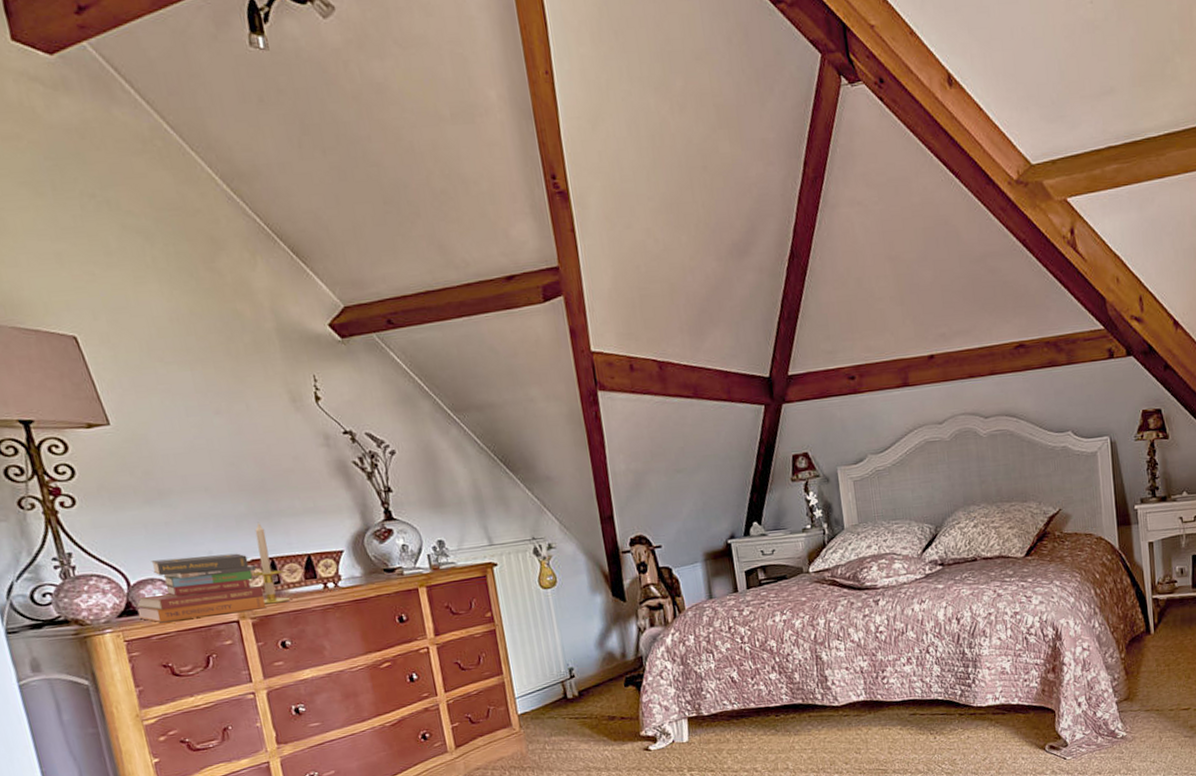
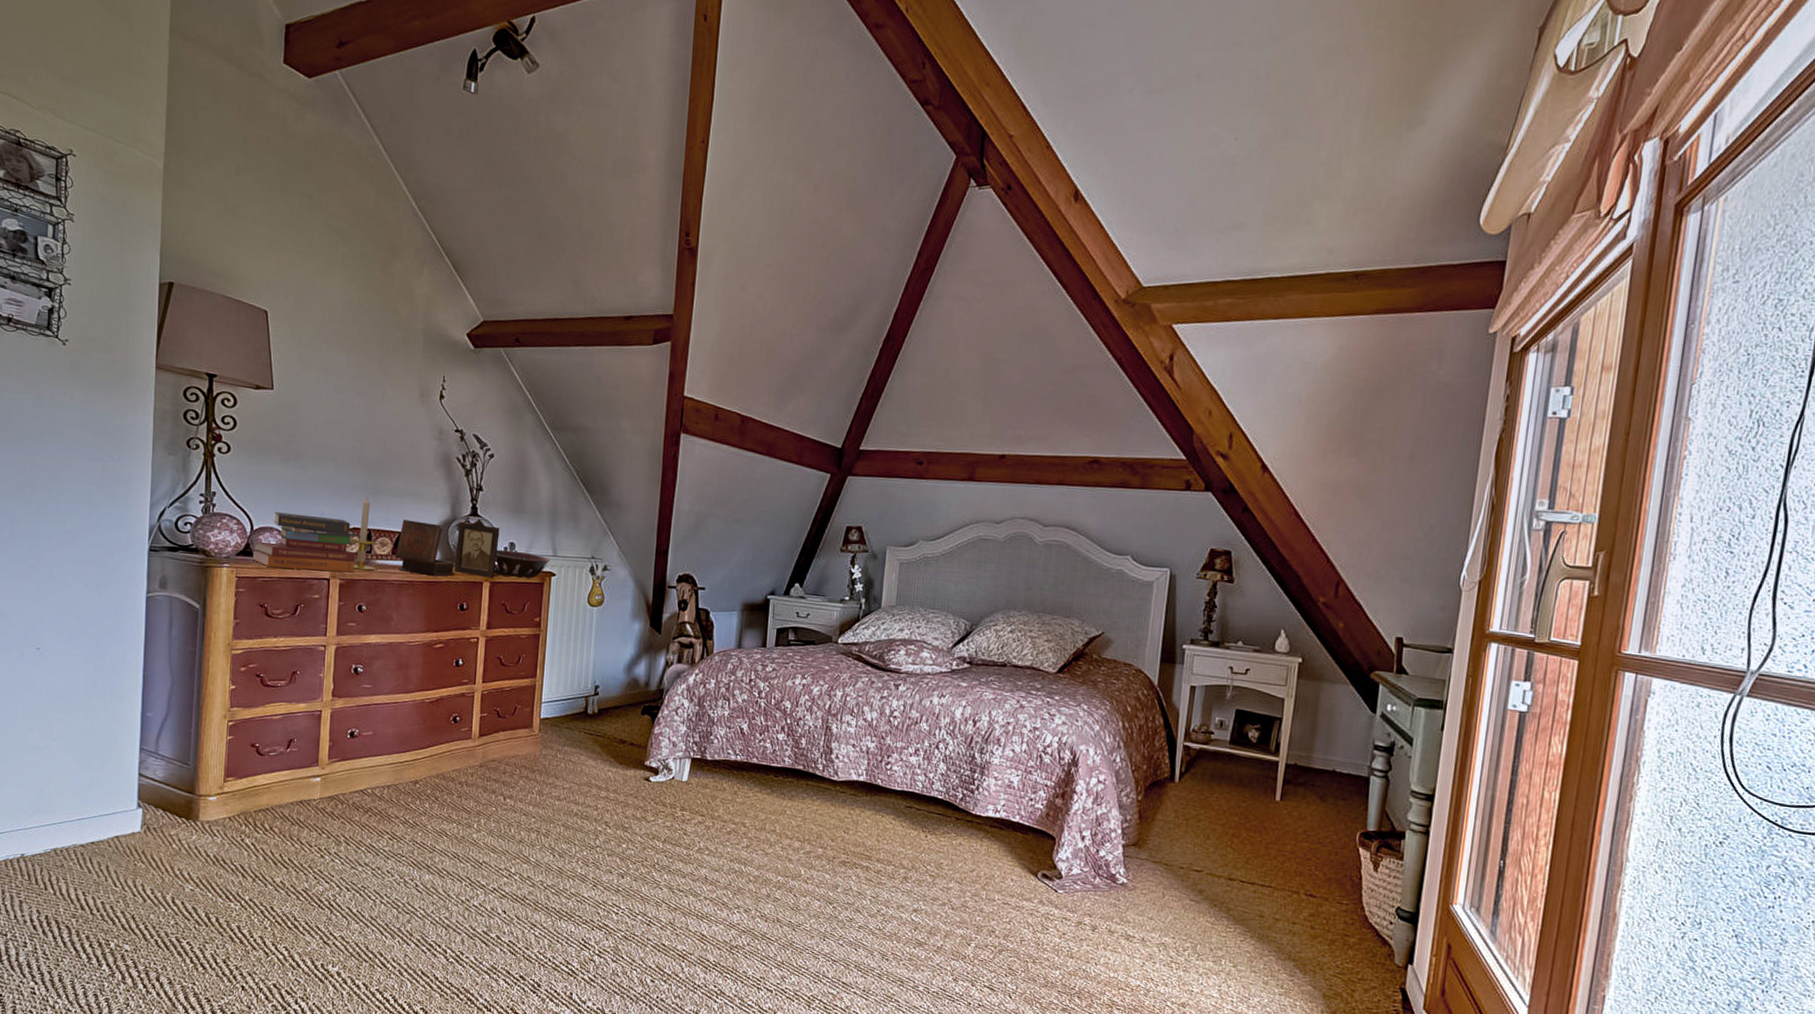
jewelry box: none [307,537,386,596] -> present [396,520,456,576]
photo frame: none [374,522,433,585] -> present [454,519,500,579]
decorative bowl: none [424,547,488,578] -> present [493,549,551,579]

